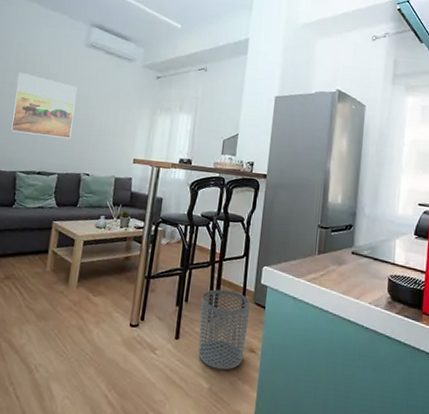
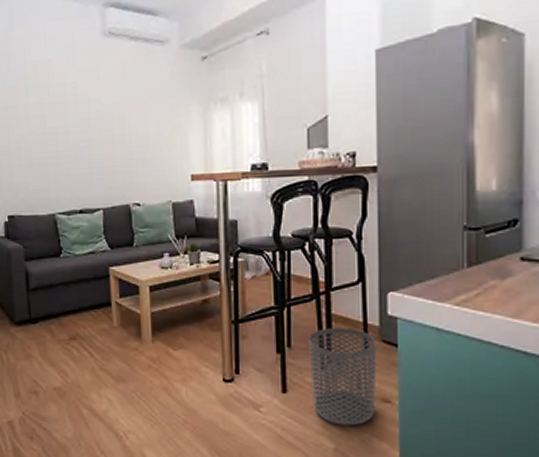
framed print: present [10,72,77,139] -> none [31,88,110,166]

